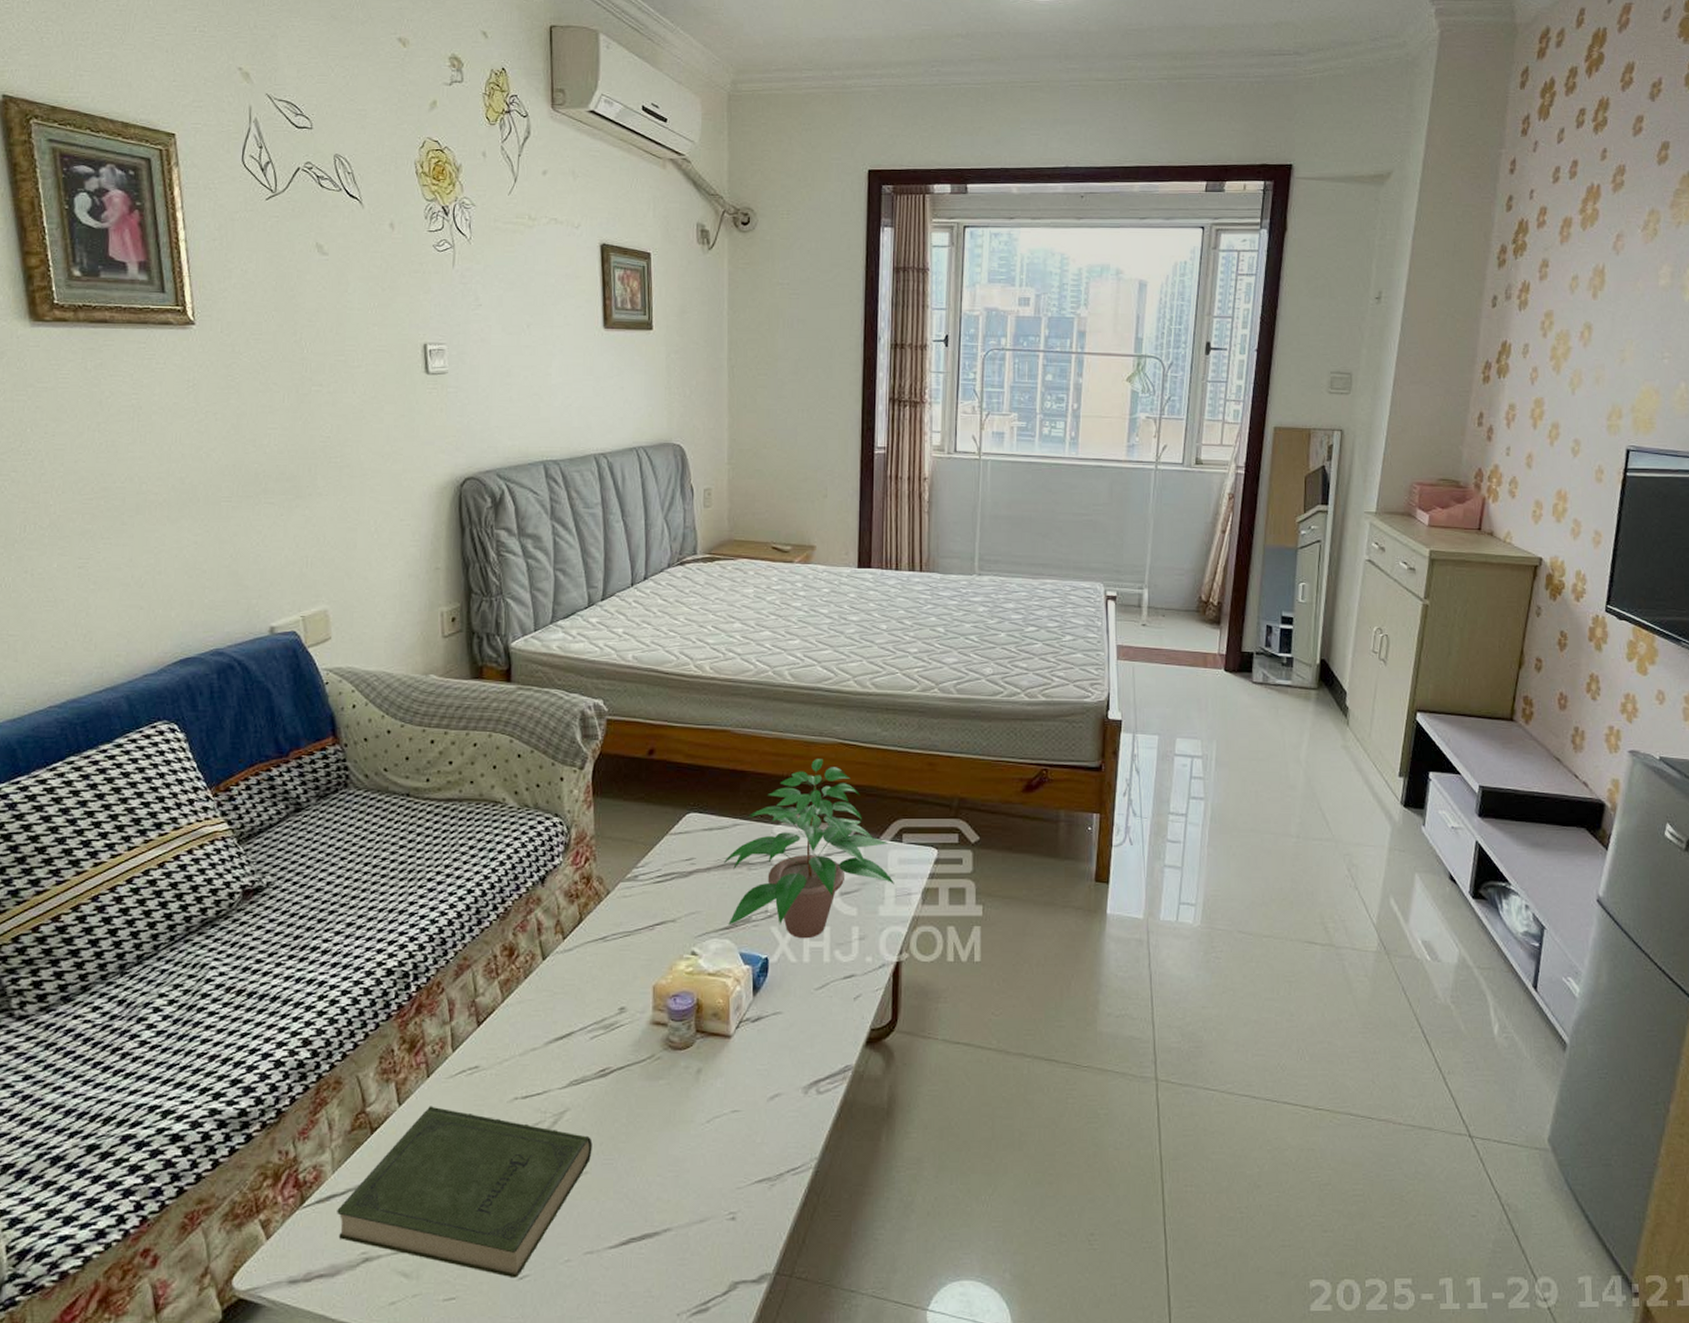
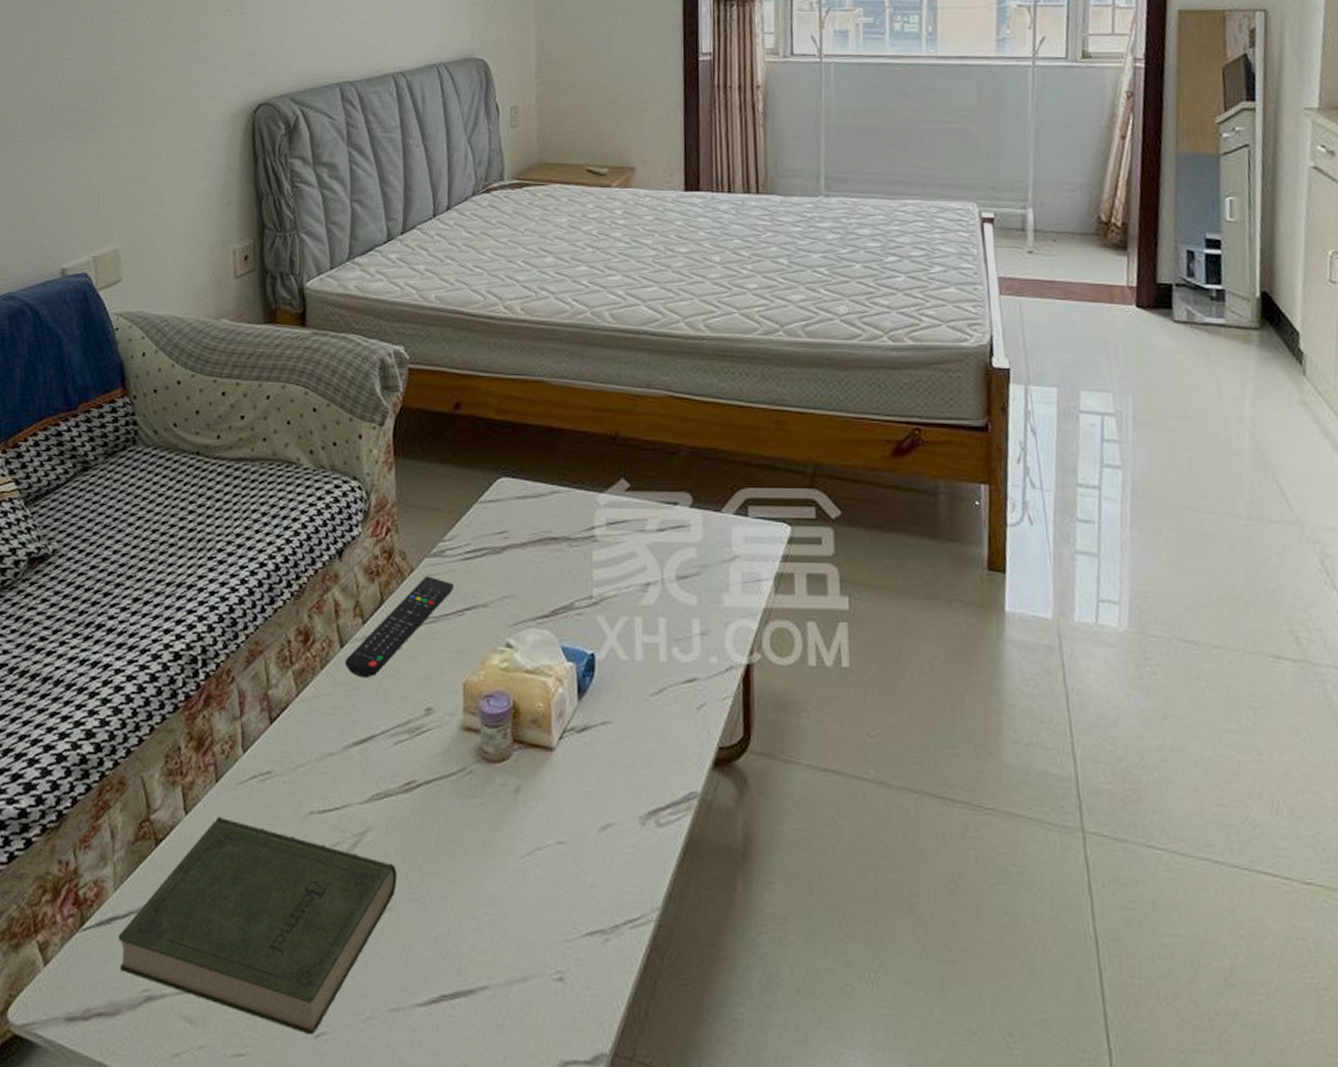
remote control: none [546,897,646,985] -> present [344,576,454,679]
potted plant: present [724,759,894,939] -> none [541,415,740,632]

